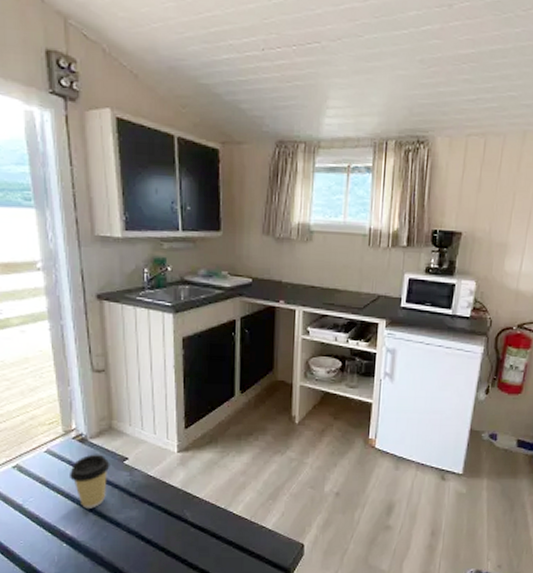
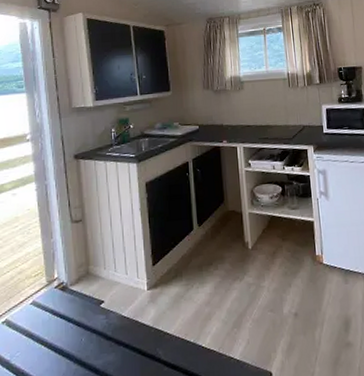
coffee cup: present [70,454,110,509] -> none [52,300,88,358]

